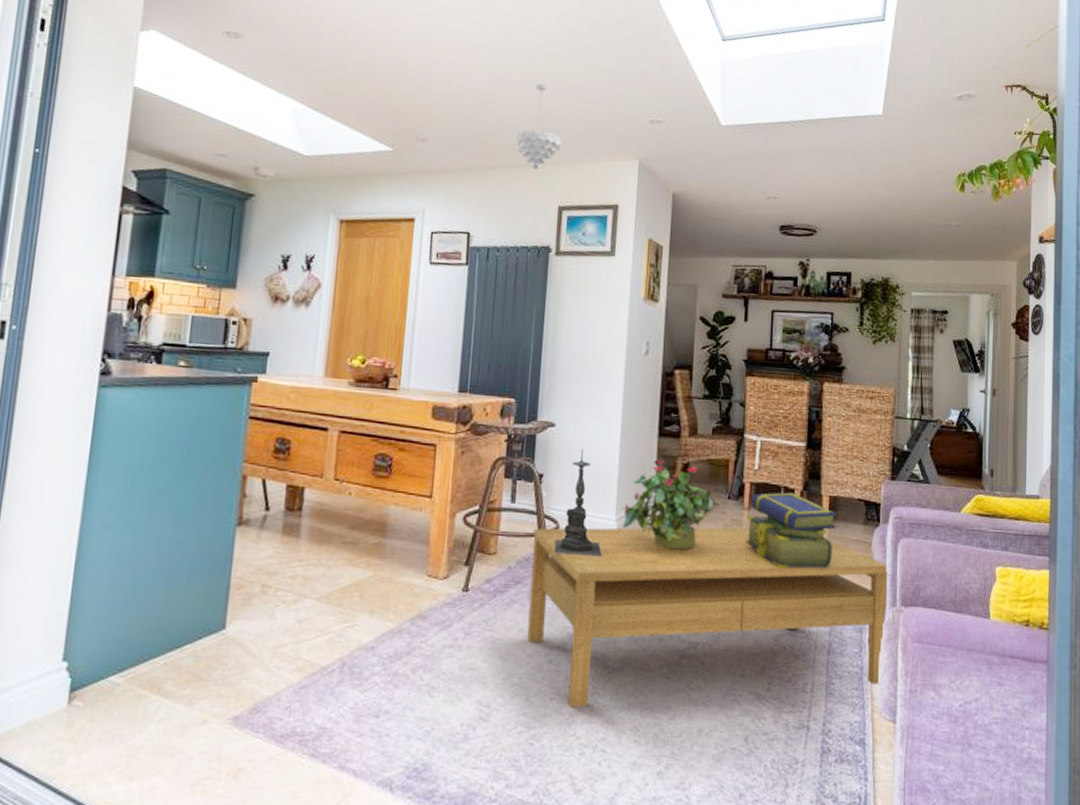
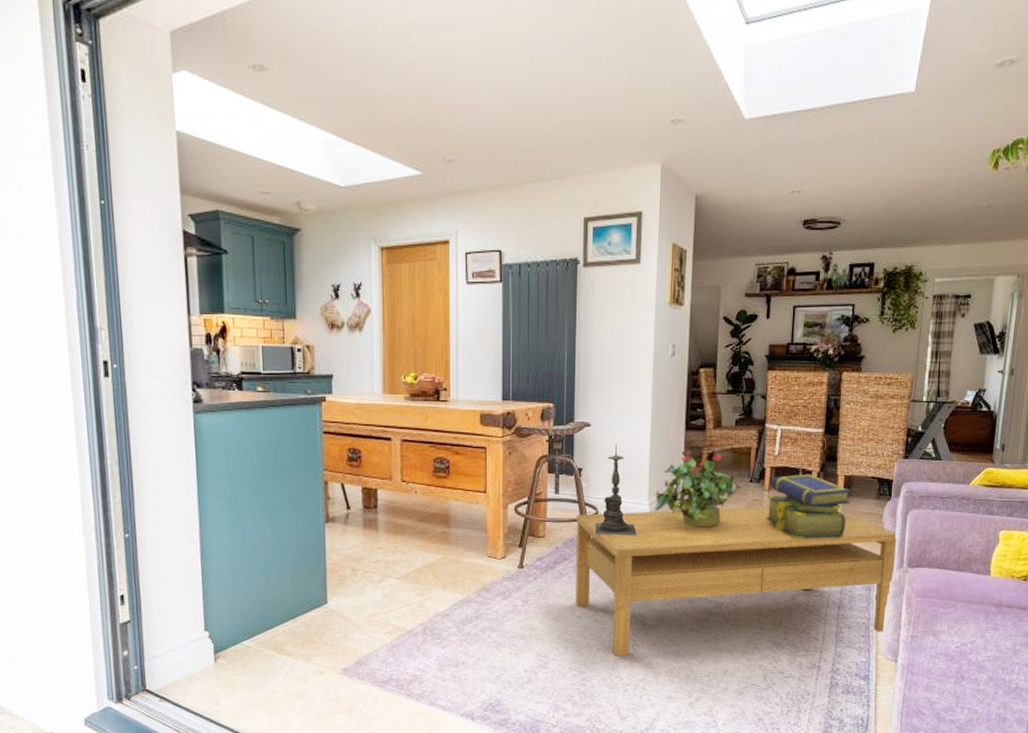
pendant light: present [513,83,562,170] -> none [536,91,584,182]

